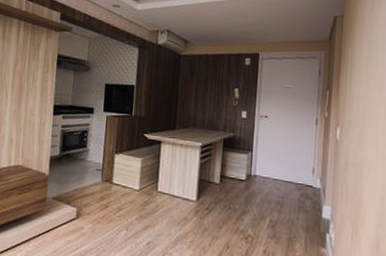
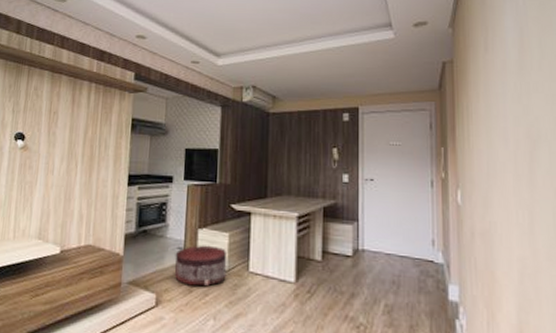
pouf: none [93,168,140,202] -> present [174,245,228,286]

